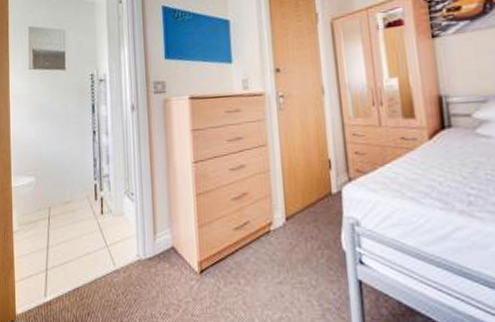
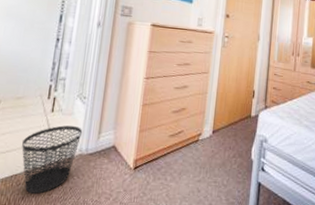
wastebasket: none [78,228,137,308] -> present [22,125,83,194]

